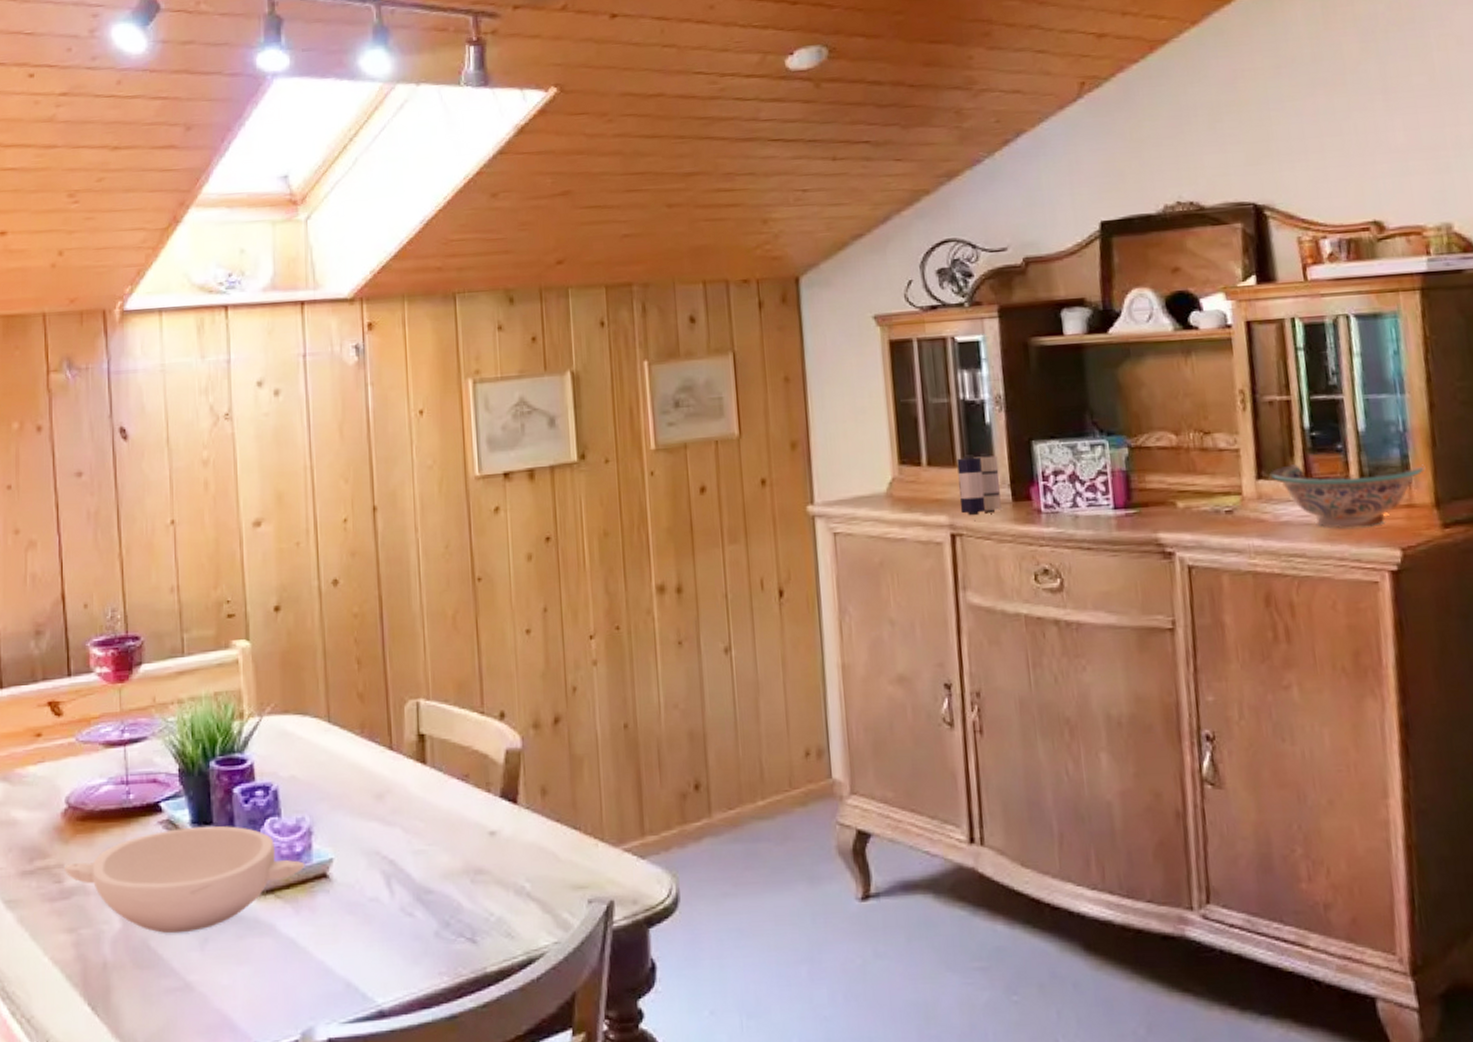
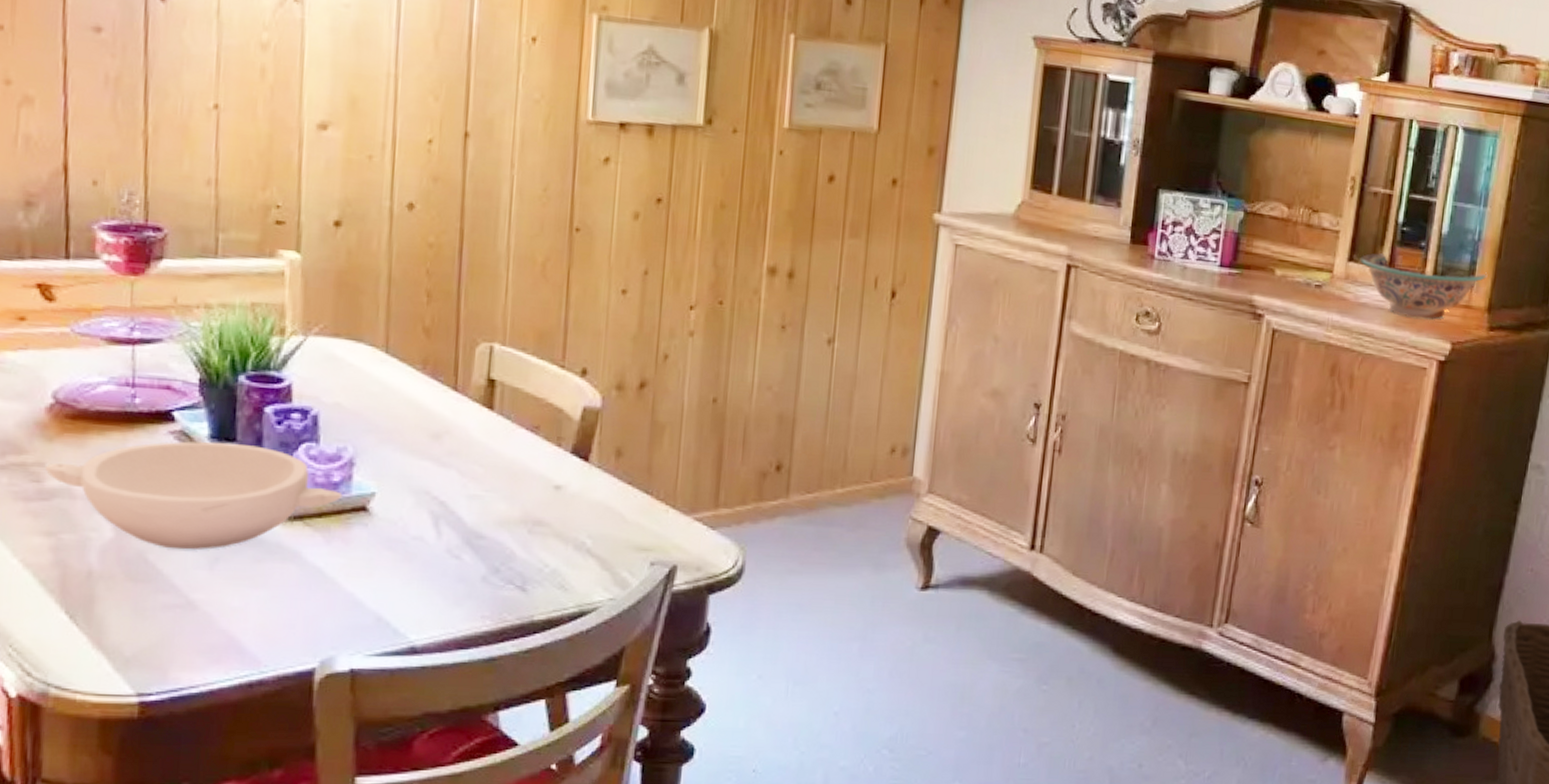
candle: present [957,453,1002,522] -> none [1080,191,1125,256]

